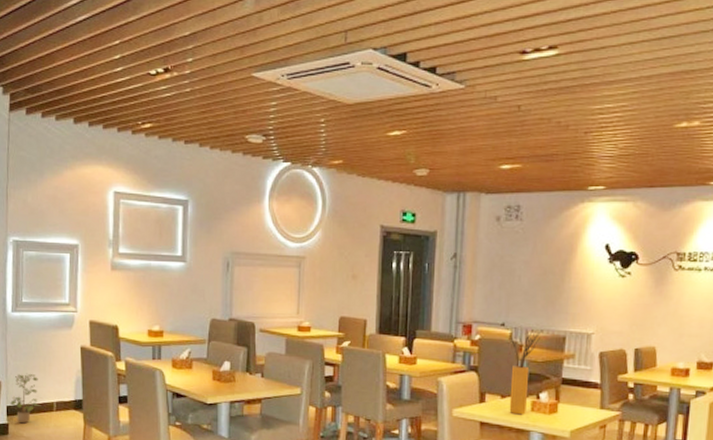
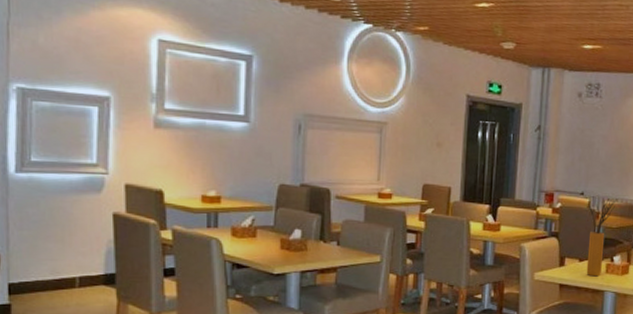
potted plant: present [10,373,42,424] -> none [13,244,59,303]

